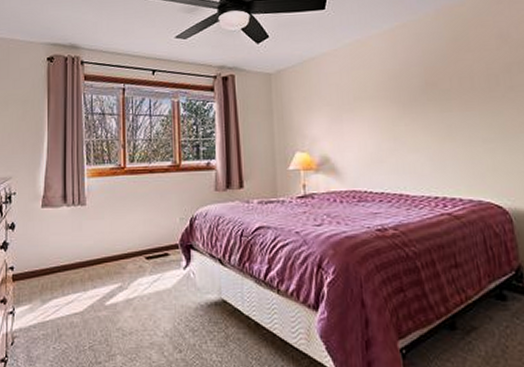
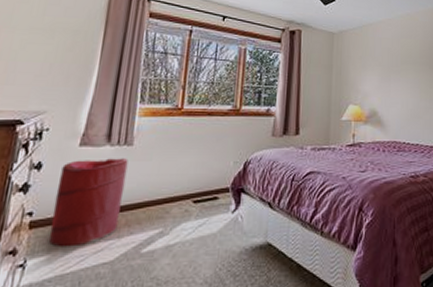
laundry hamper: none [28,217,84,298] -> present [49,158,128,248]

